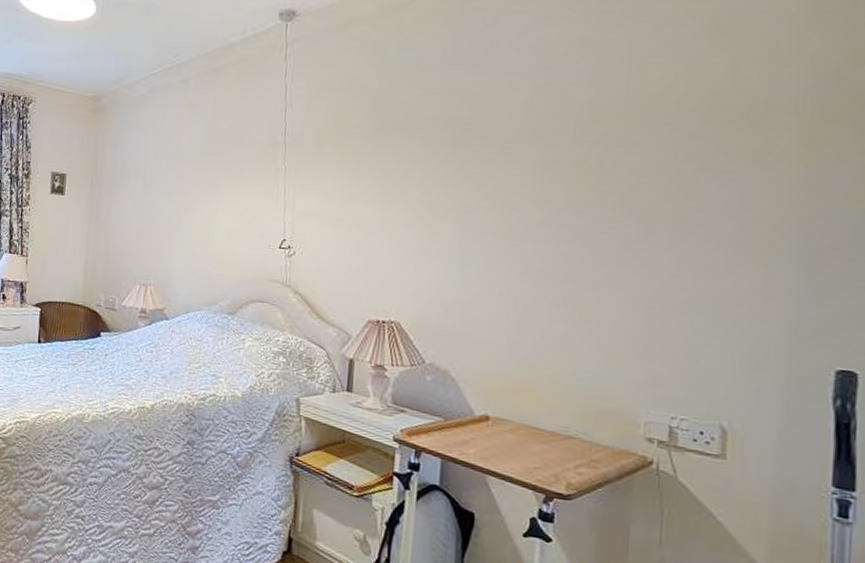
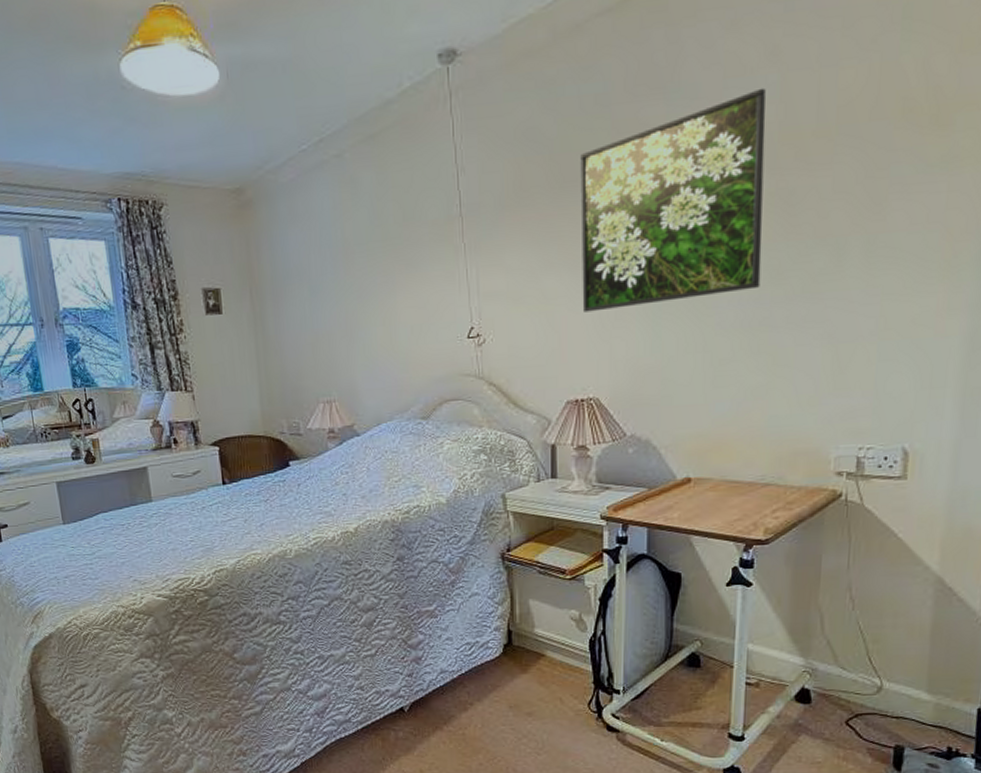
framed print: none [390,71,576,245] -> present [580,88,766,312]

